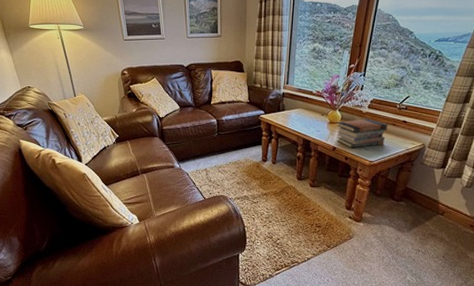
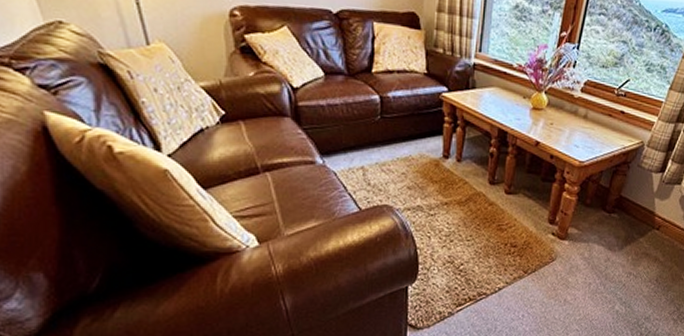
book stack: present [336,118,388,149] -> none [541,105,604,144]

